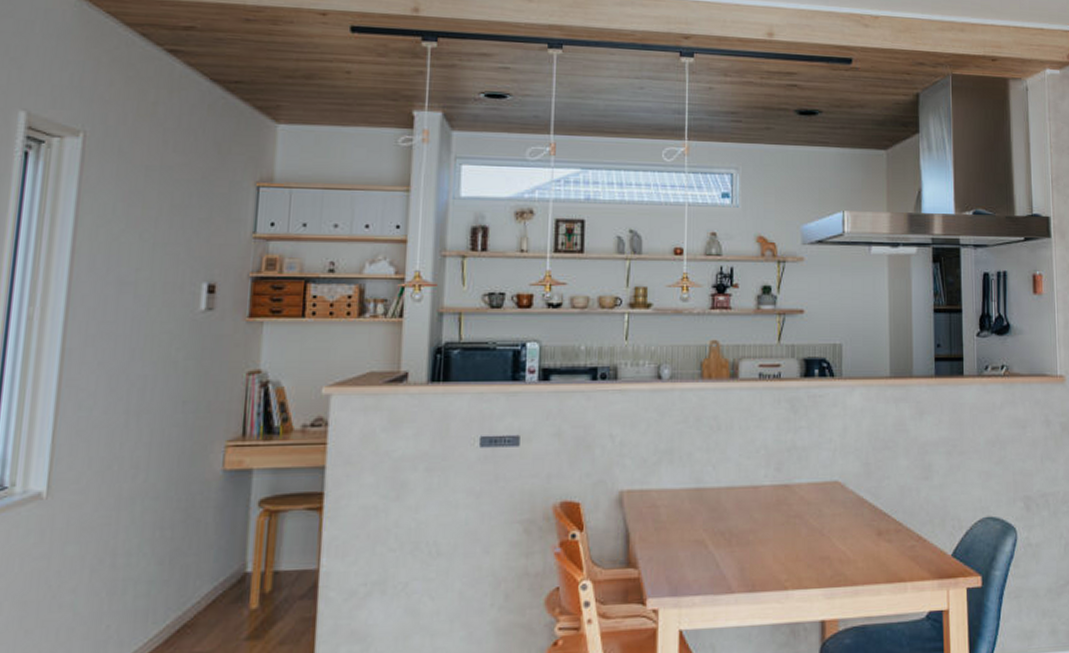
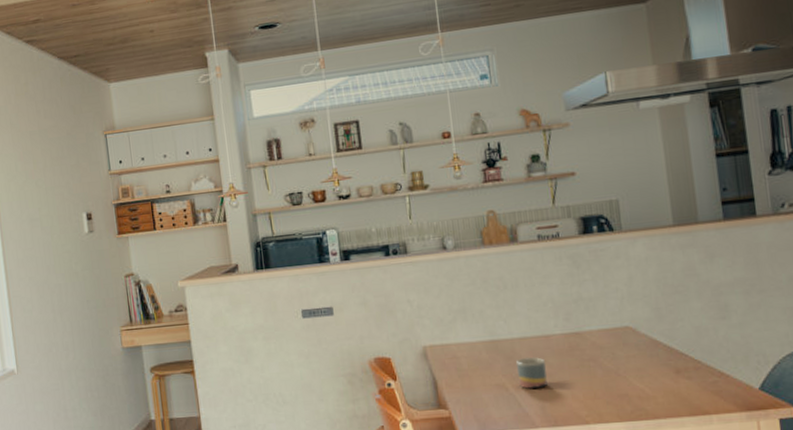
mug: none [719,509,751,547] -> present [515,357,548,389]

